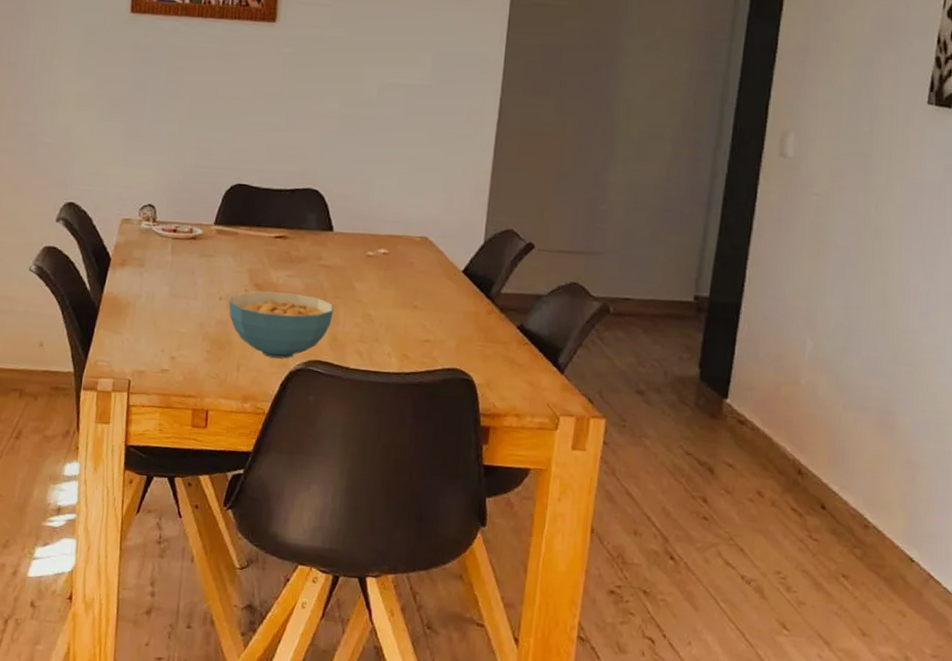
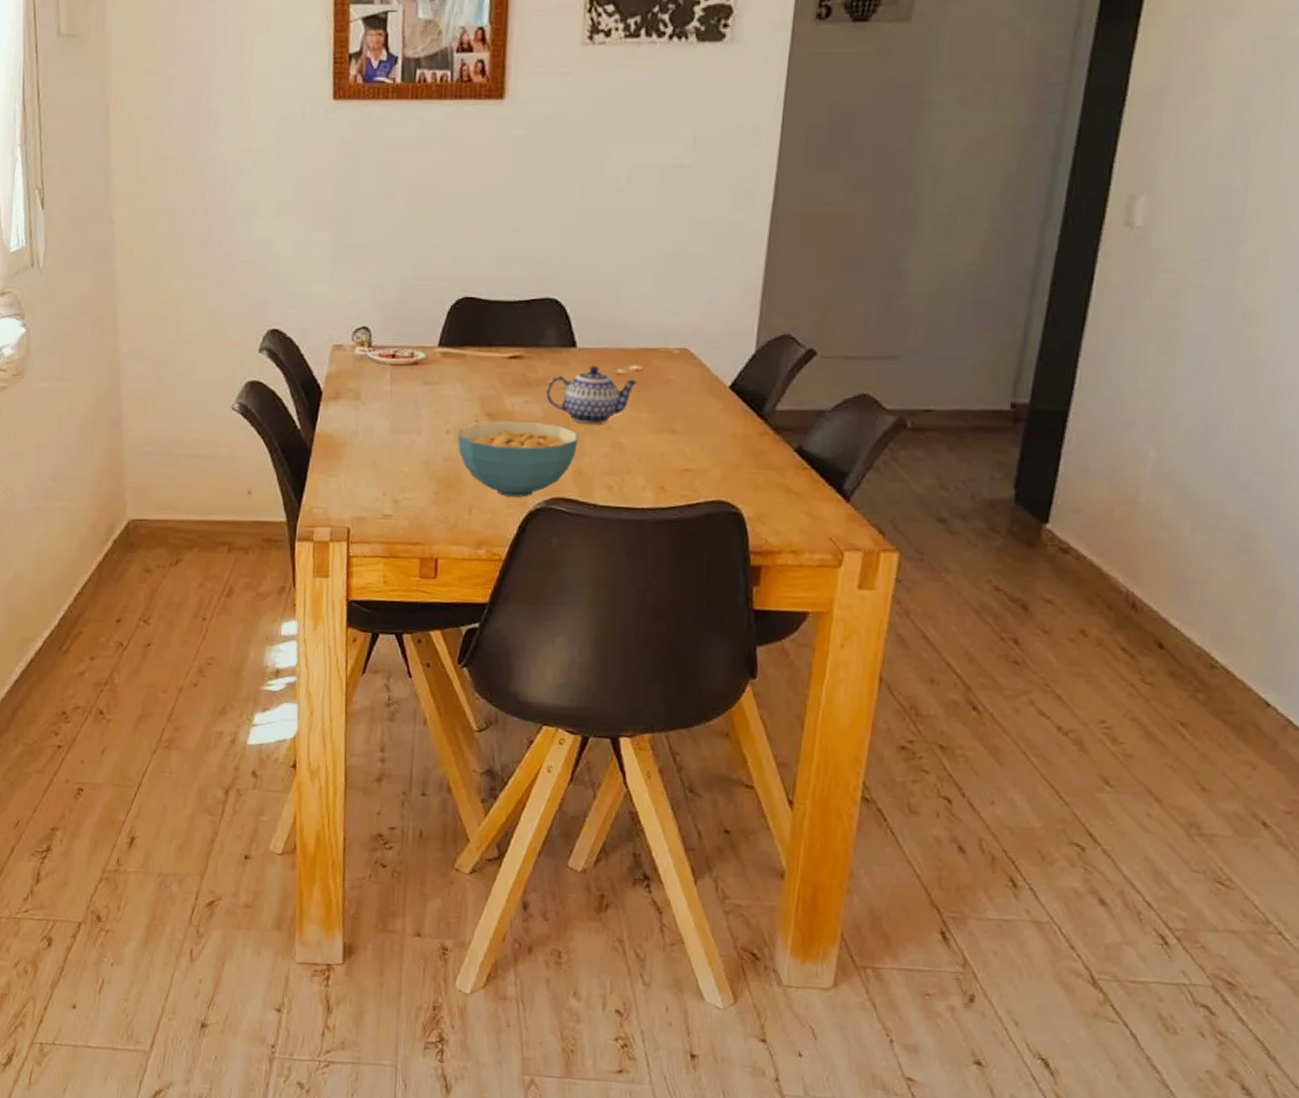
teapot: none [306,248,386,298] -> present [546,366,639,424]

